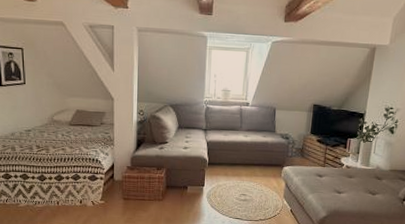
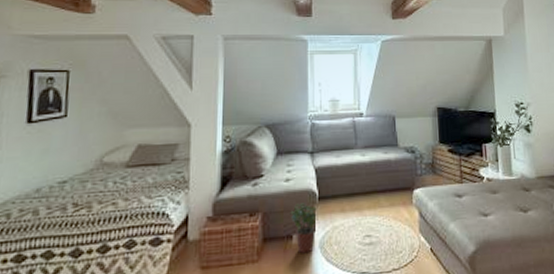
potted plant: none [186,165,207,200] -> present [290,203,318,254]

